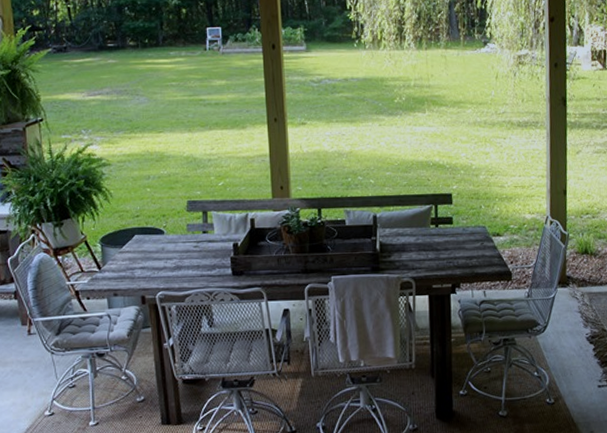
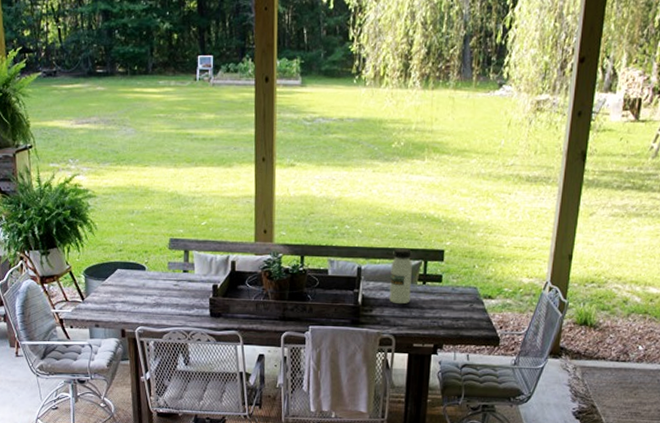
water bottle: none [404,194,425,248] -> present [389,248,412,305]

